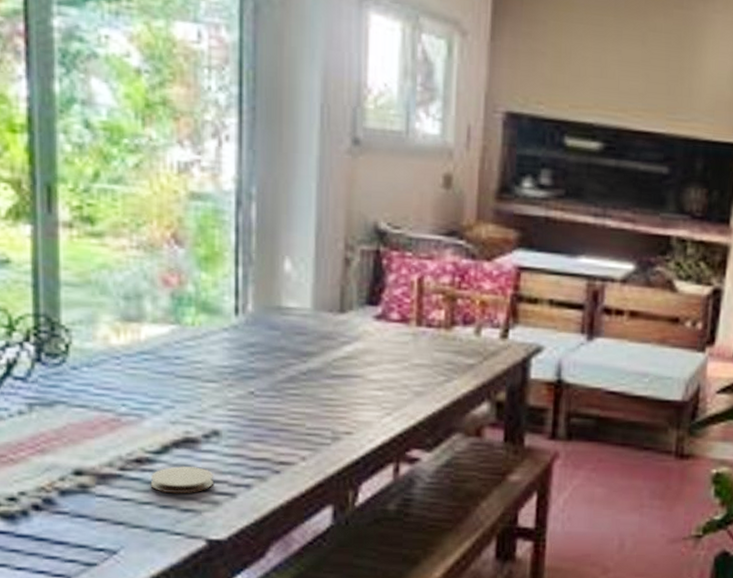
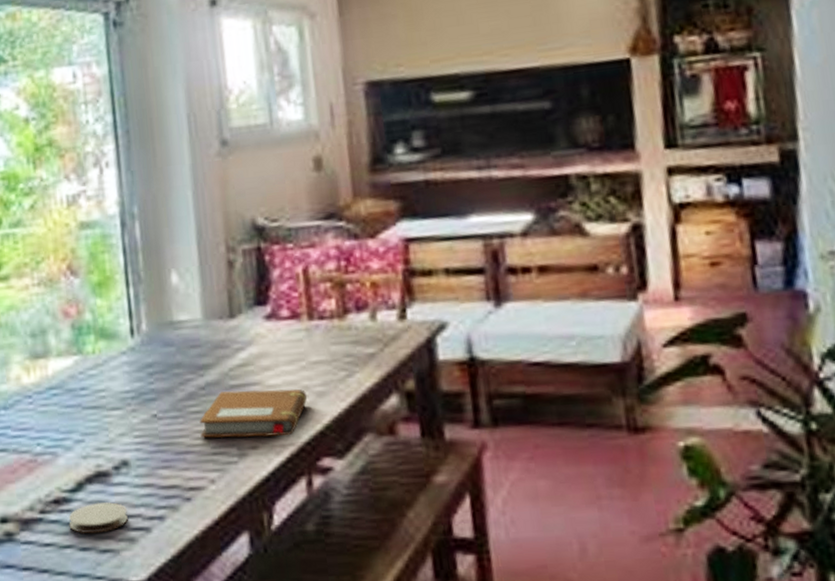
notebook: none [296,379,406,427] -> present [199,389,308,438]

